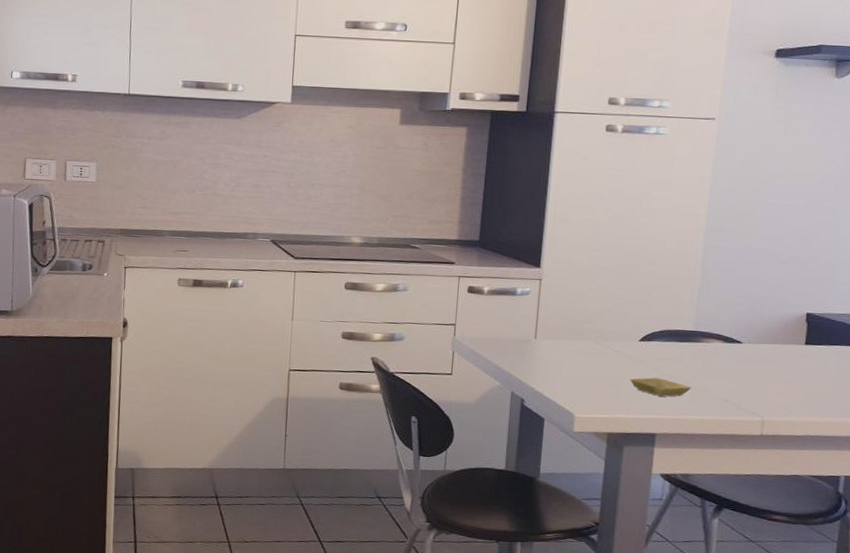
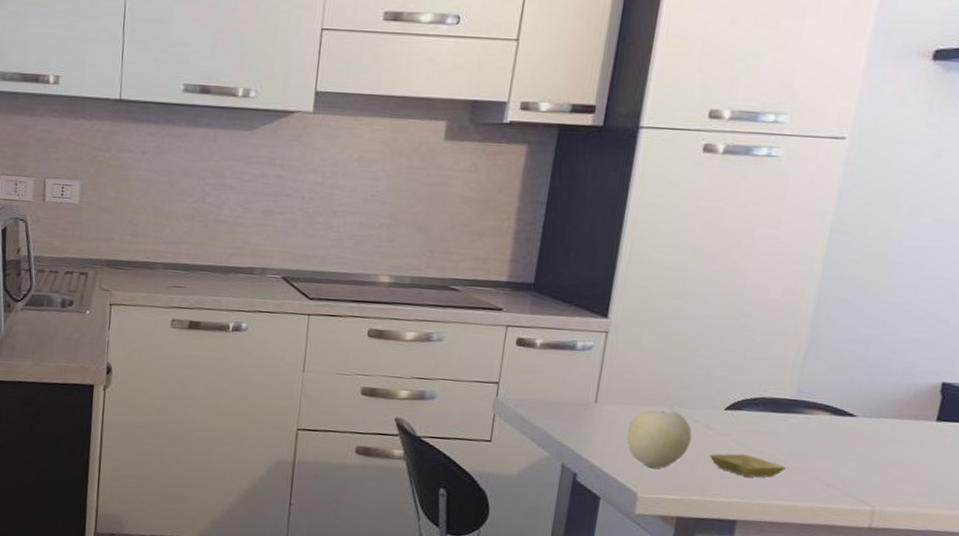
fruit: none [562,343,615,392] -> present [626,410,692,469]

